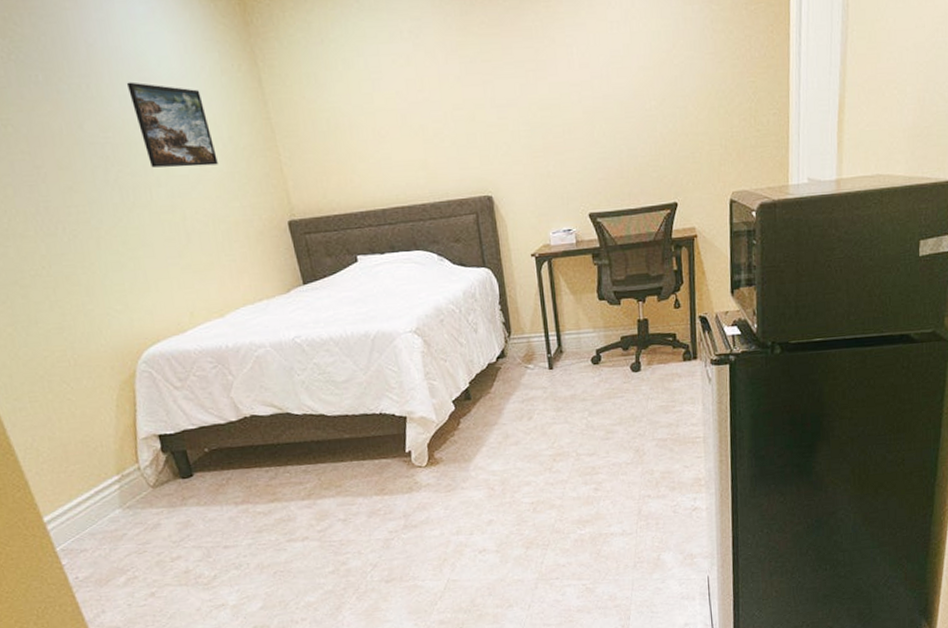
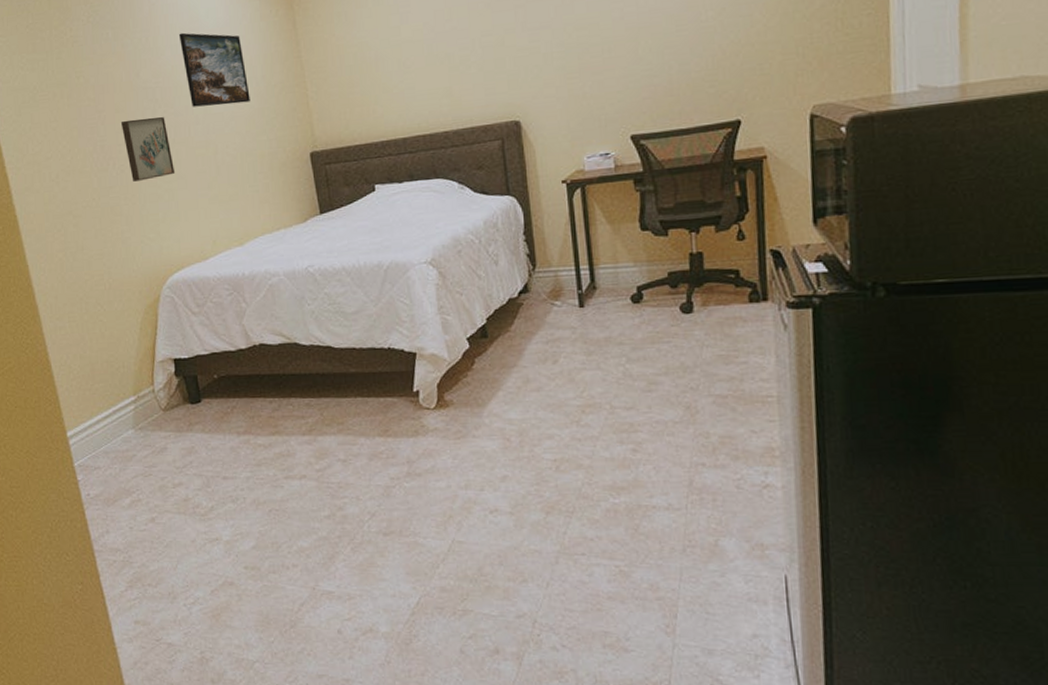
wall art: none [66,176,140,248] -> present [120,117,176,182]

